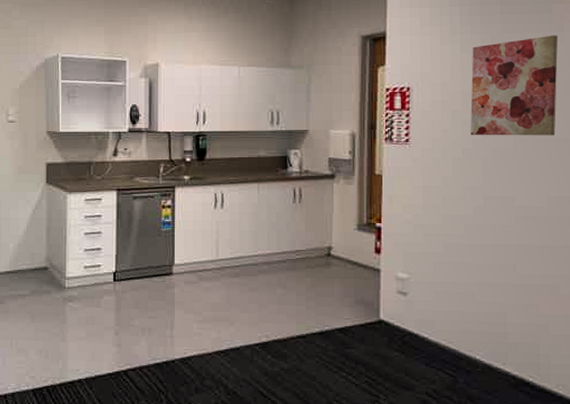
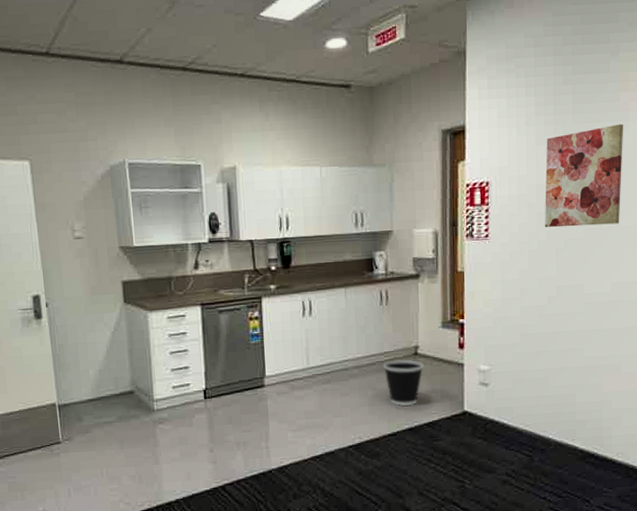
wastebasket: none [293,259,338,309] -> present [382,359,425,406]

